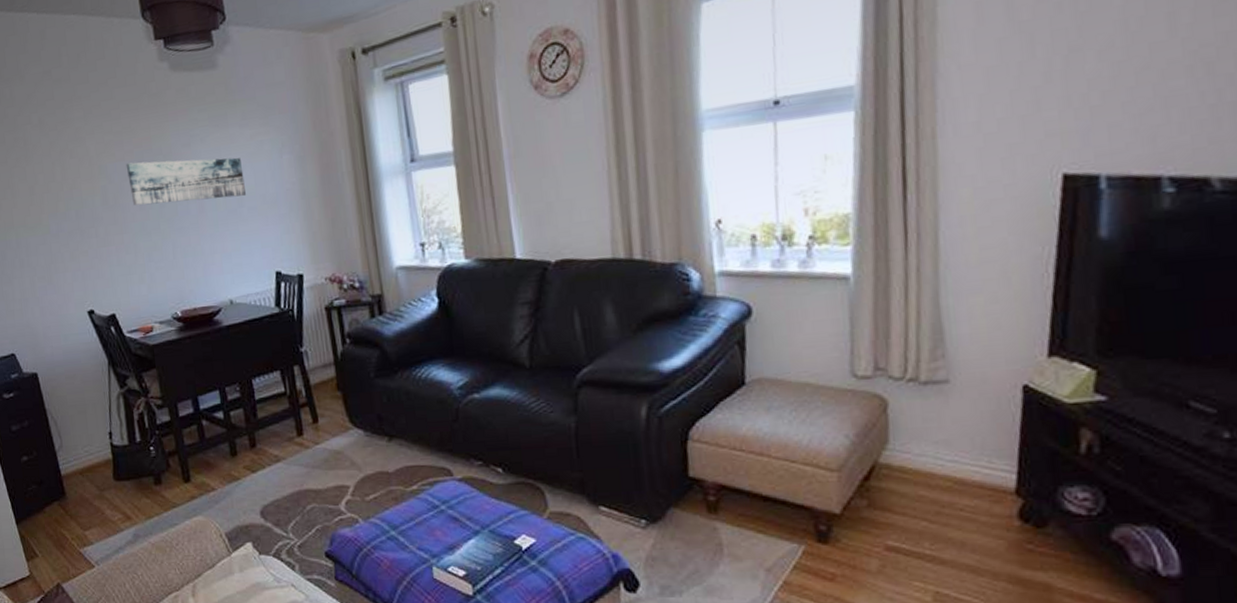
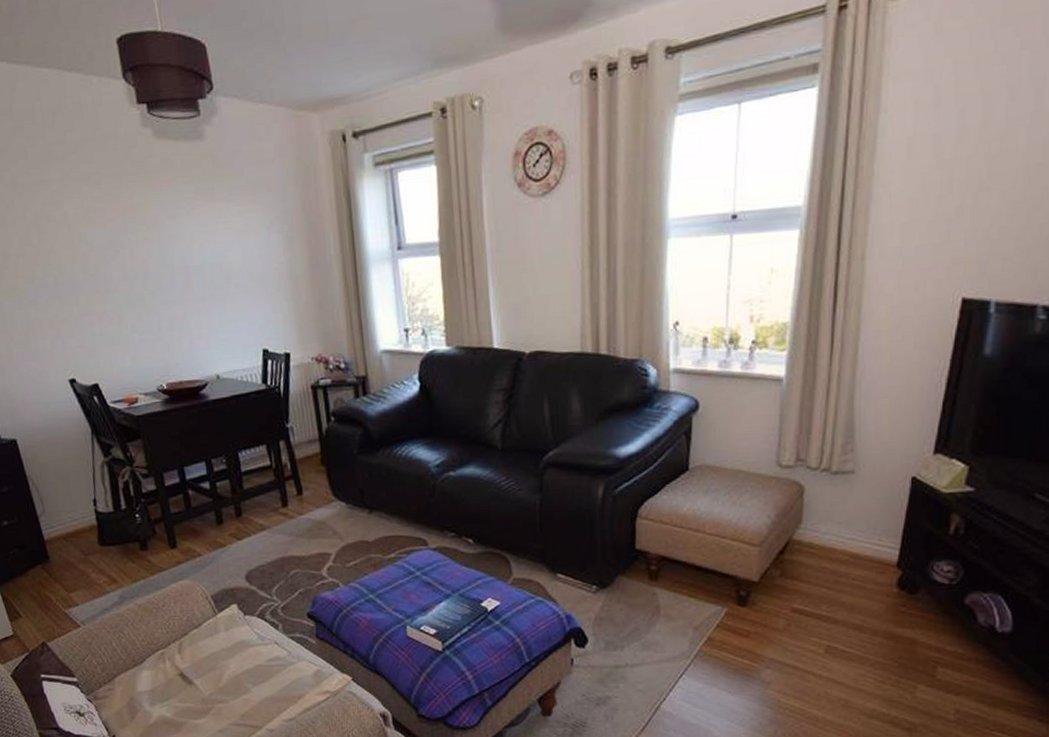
wall art: present [126,157,247,206] -> none [107,230,234,276]

